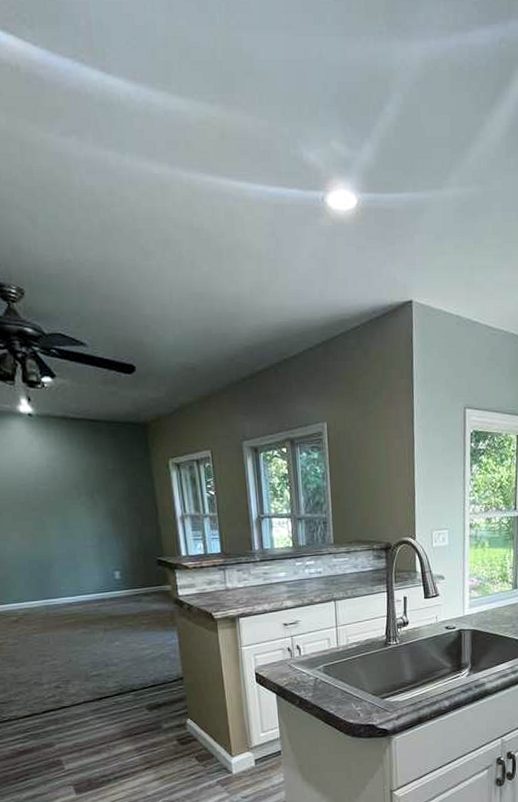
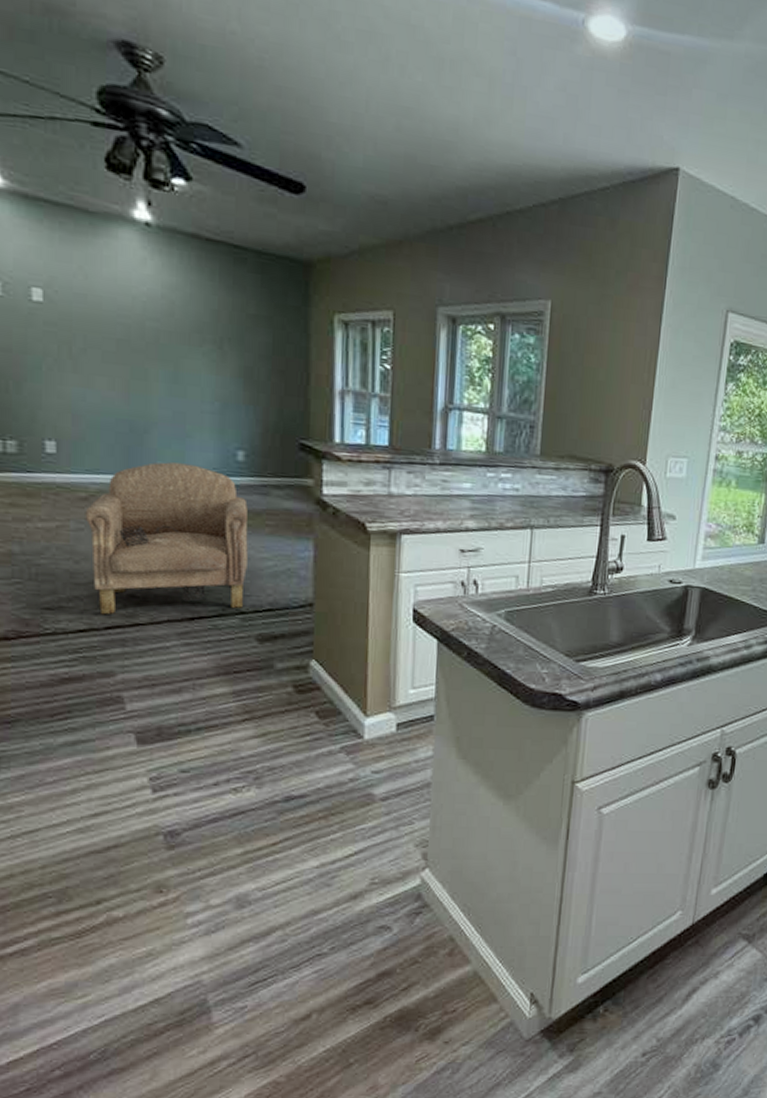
armchair: none [17,586,134,703] -> present [85,462,248,615]

